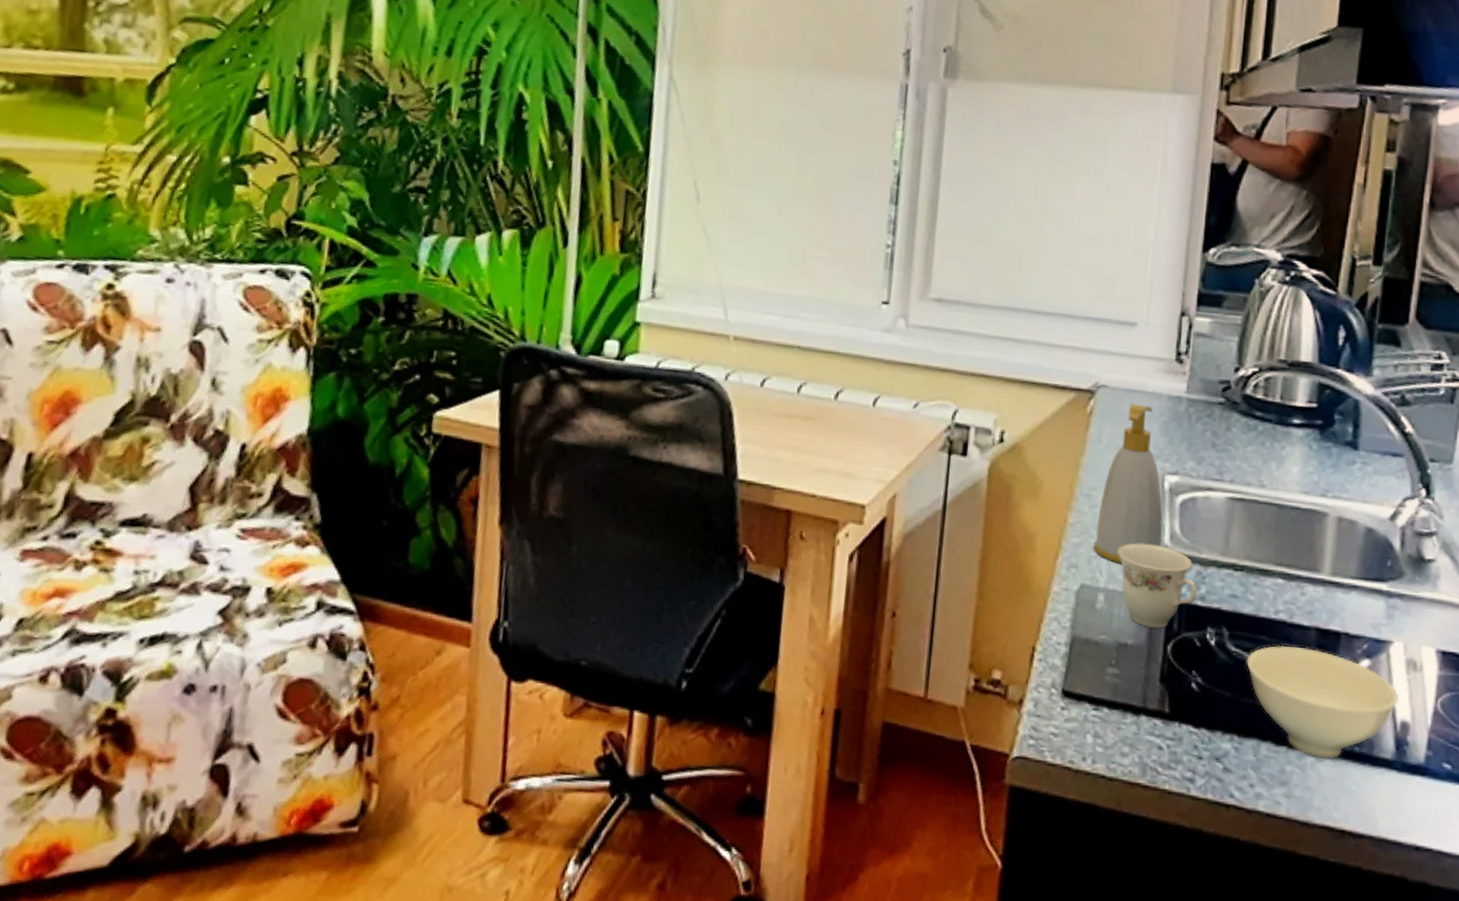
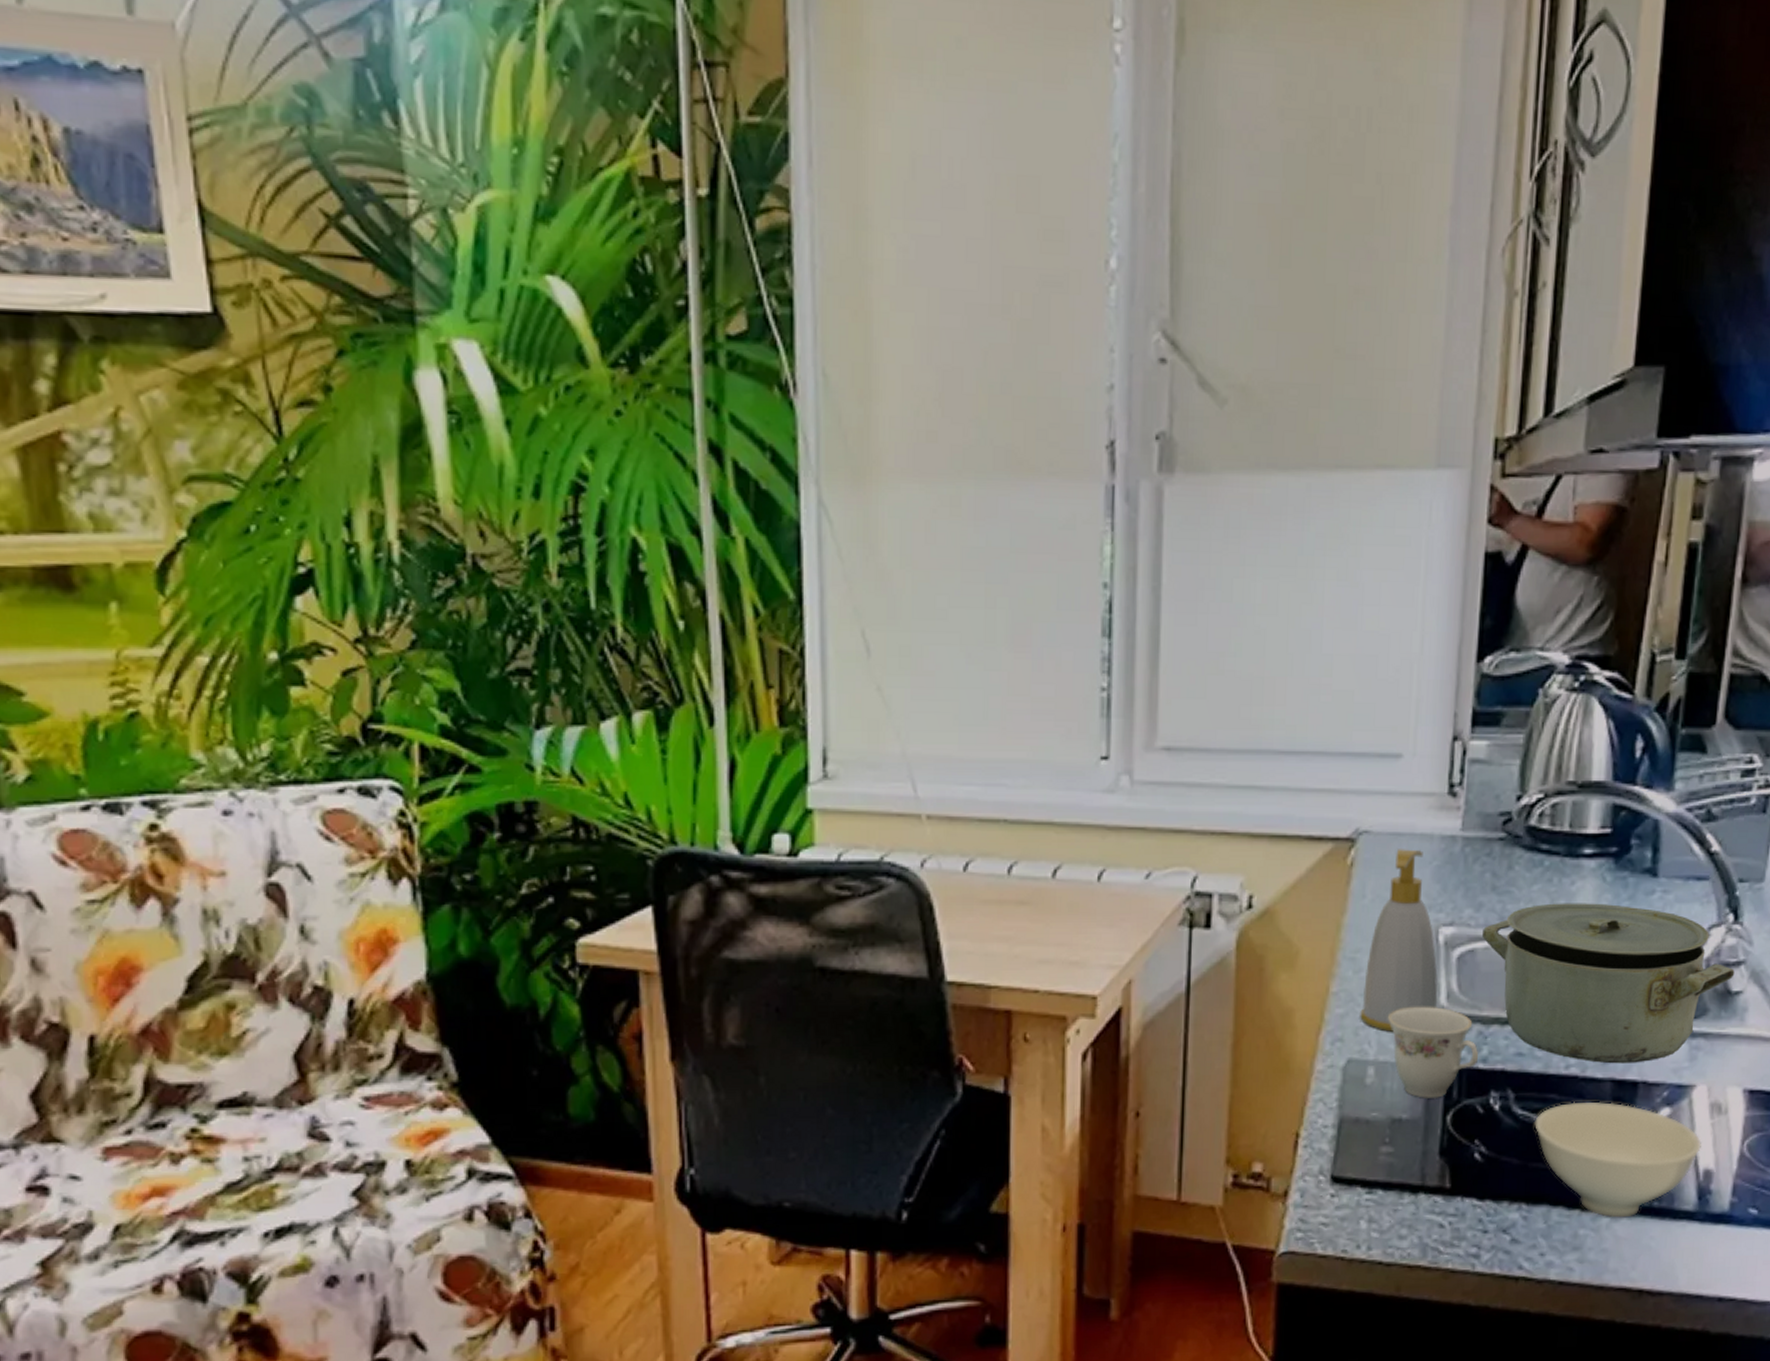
saucepan: none [1203,463,1427,616] -> present [1482,903,1735,1064]

